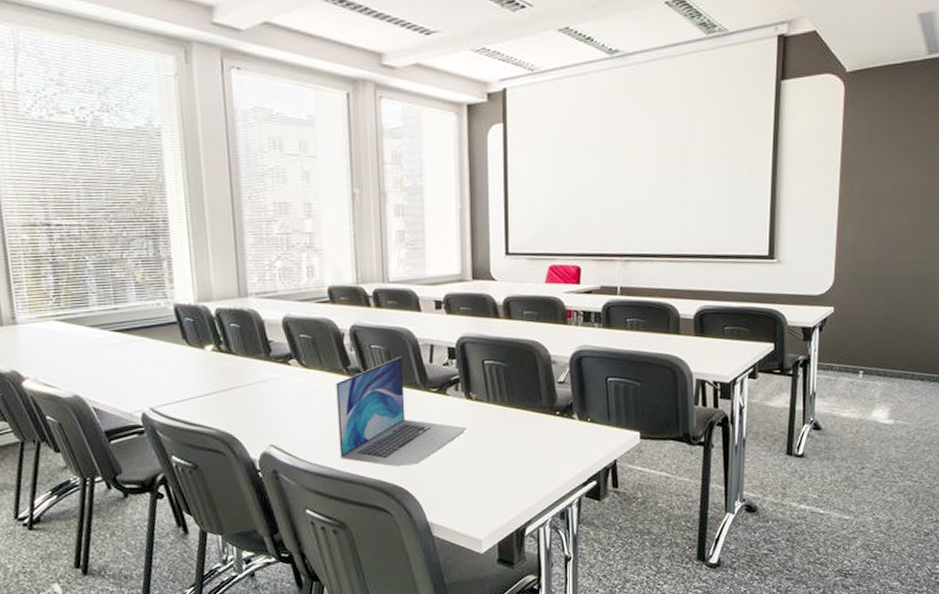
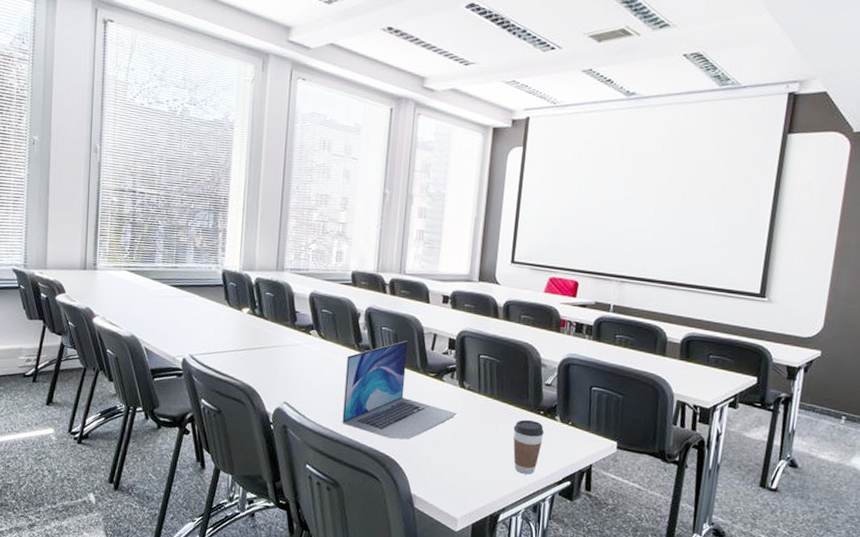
coffee cup: none [530,422,563,481] -> present [513,419,544,475]

